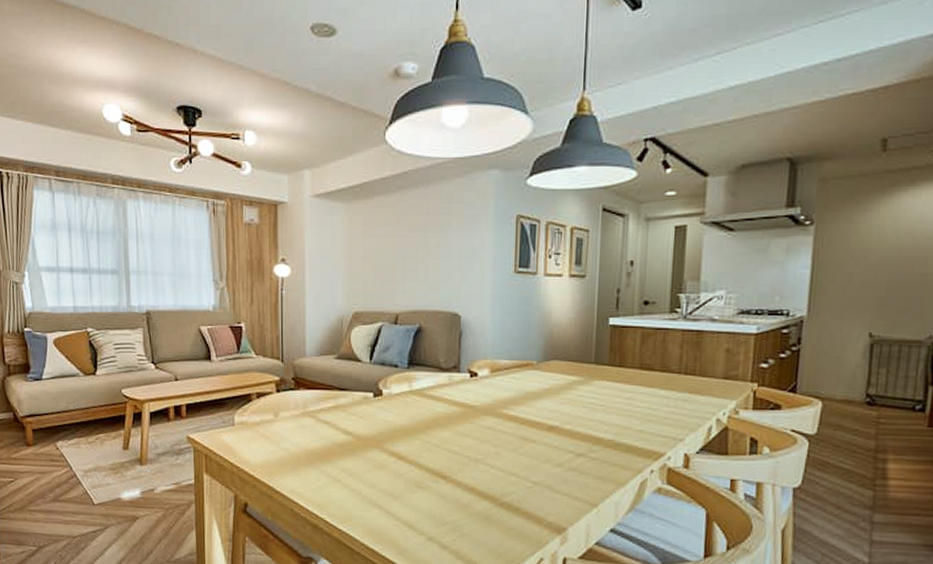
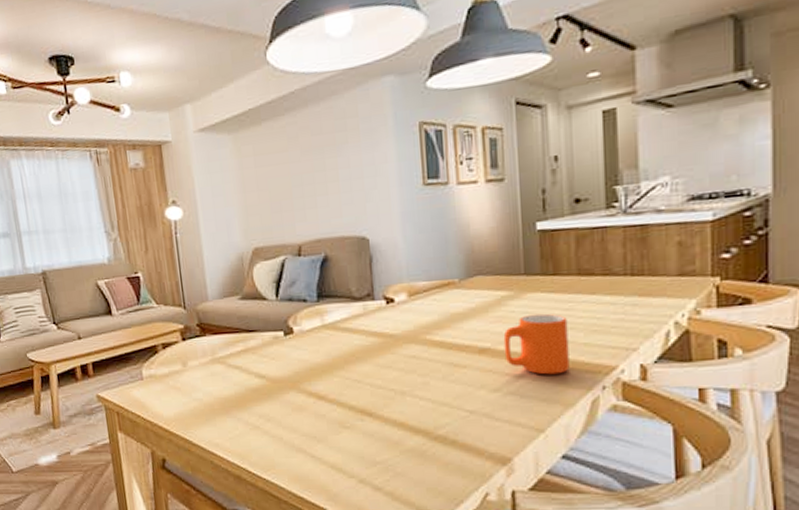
mug: none [570,399,627,456] -> present [503,313,570,375]

